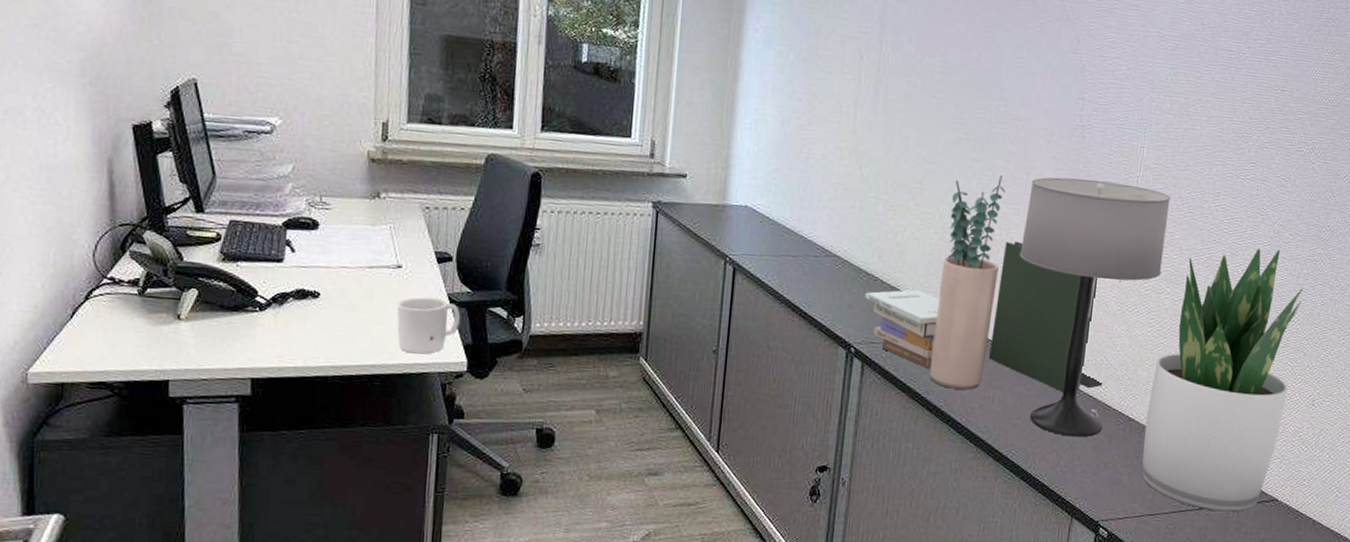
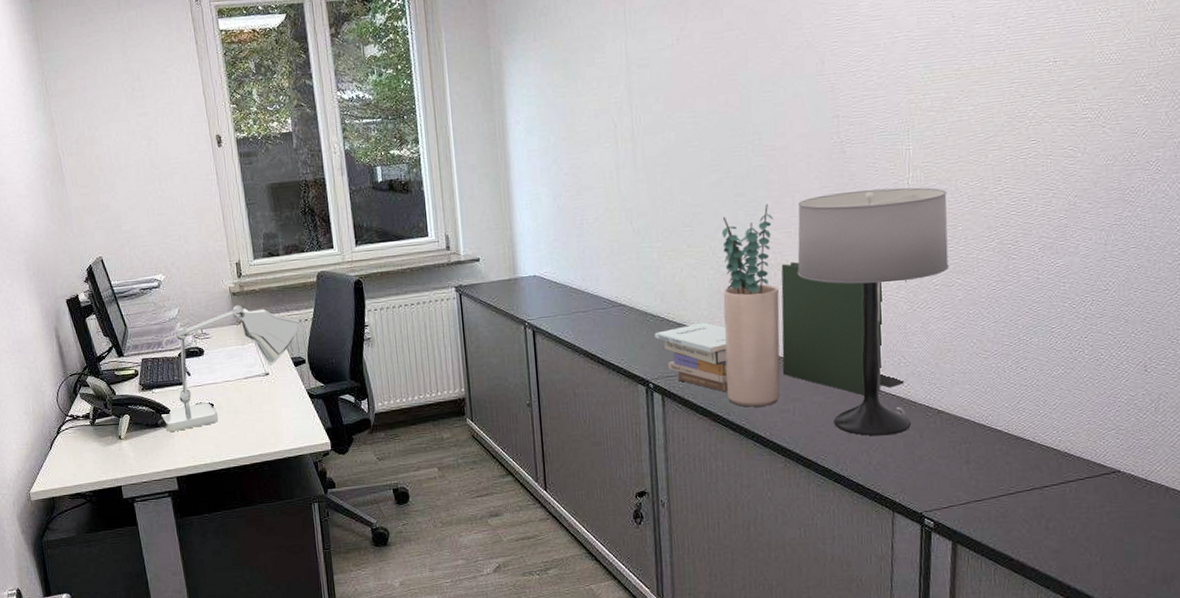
desk lamp: none [237,174,455,320] -> present [158,304,301,432]
mug: present [396,297,461,354] -> none [270,394,320,441]
planter: present [1141,248,1304,512] -> none [956,221,1115,490]

